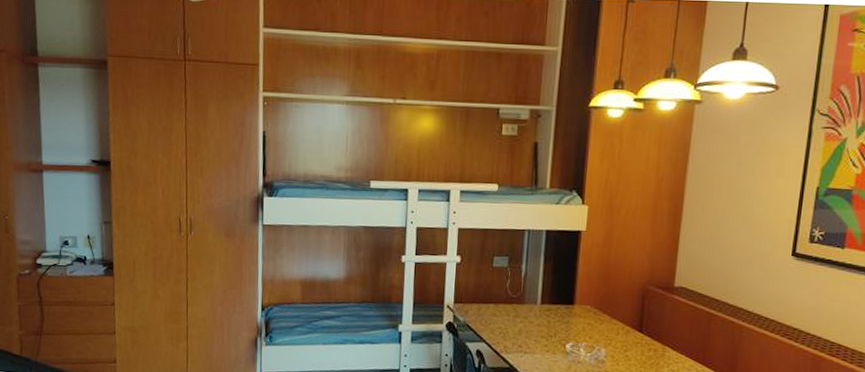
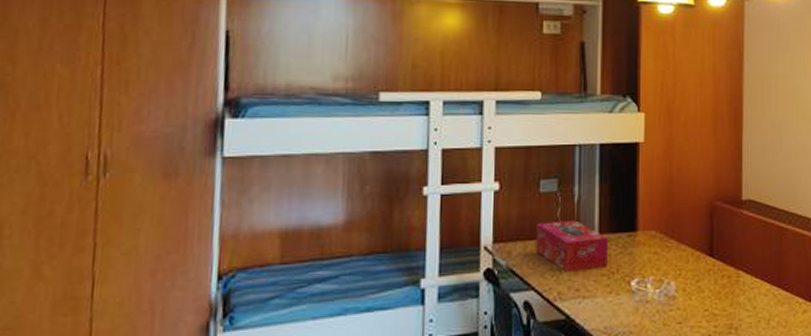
tissue box: none [488,290,549,332] -> present [536,220,609,272]

